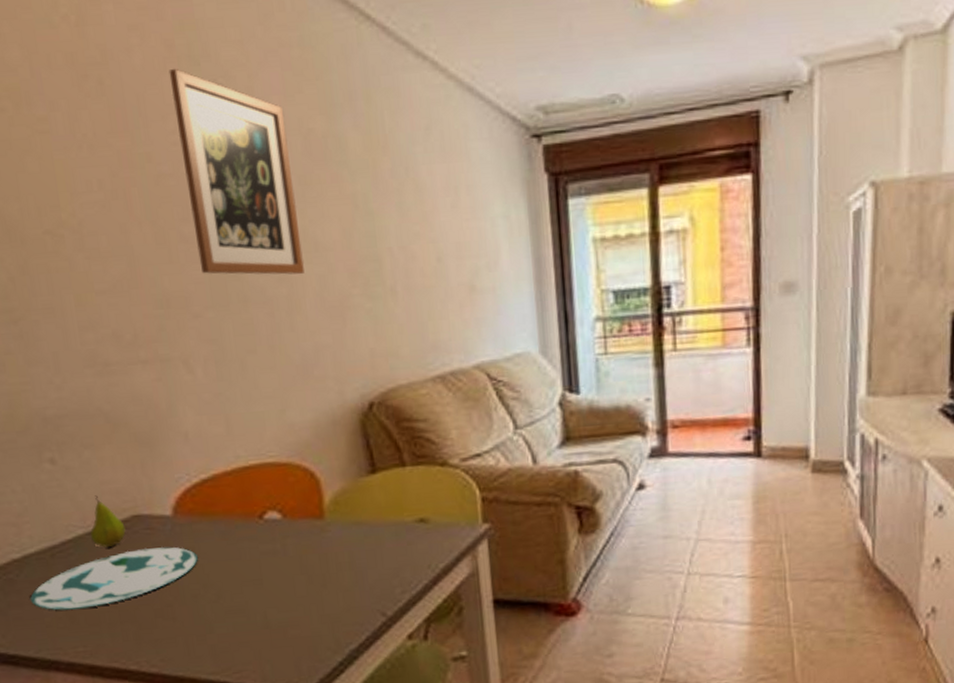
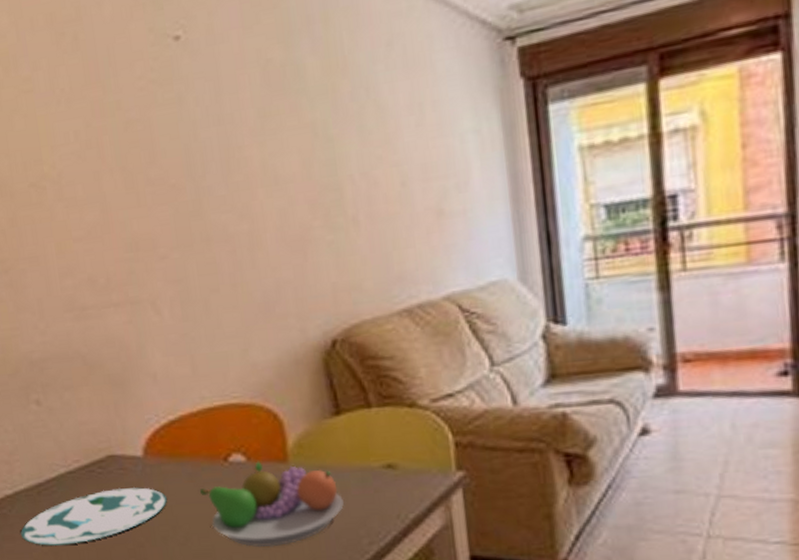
fruit: present [90,495,126,547] -> none [70,435,102,486]
wall art: present [168,68,305,275] -> none [135,15,265,216]
fruit bowl: none [232,518,378,602] -> present [199,461,344,548]

